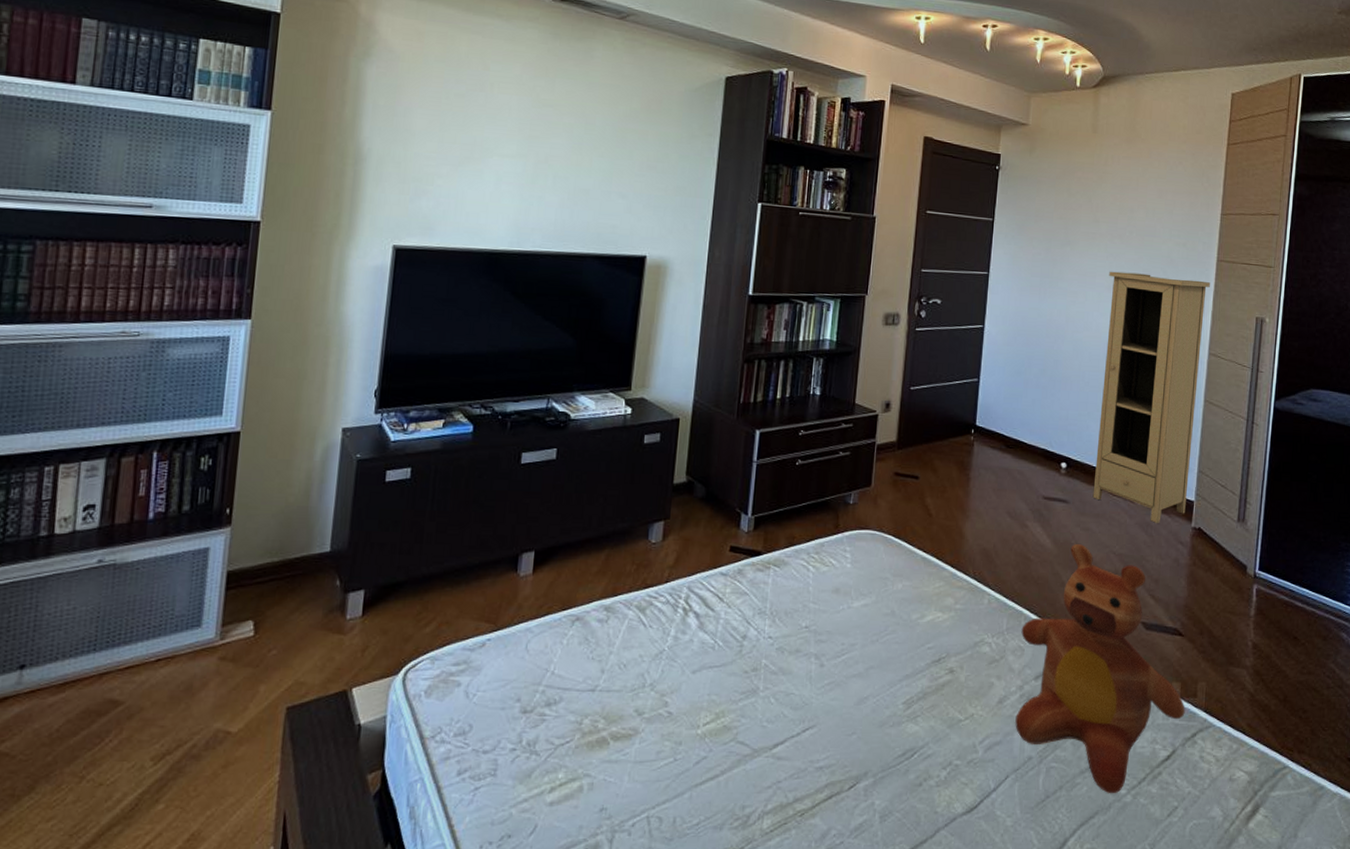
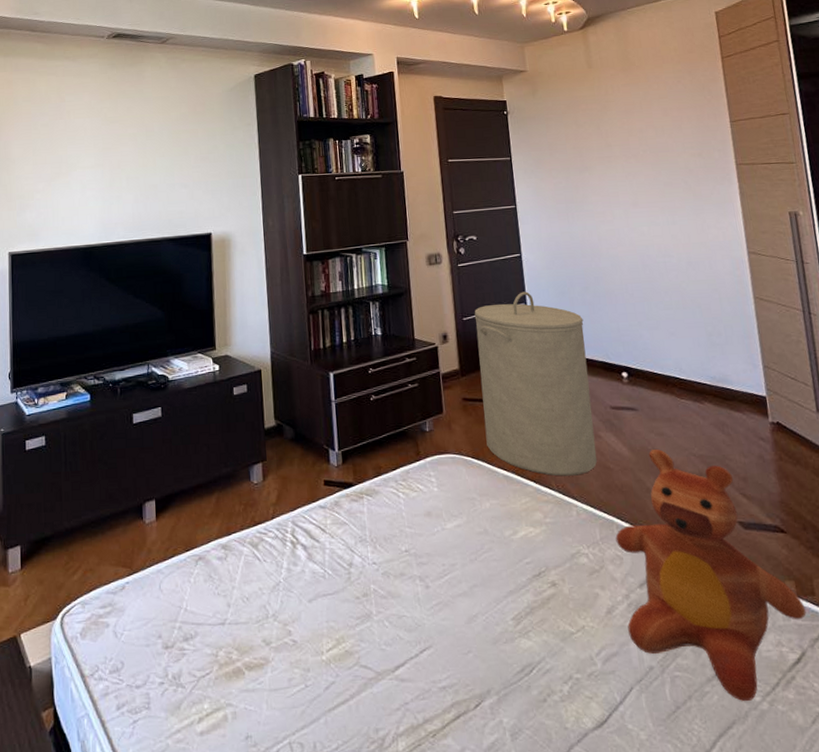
laundry hamper: none [910,366,1034,564] -> present [474,291,597,476]
cupboard: present [1092,271,1210,524] -> none [631,185,760,423]

